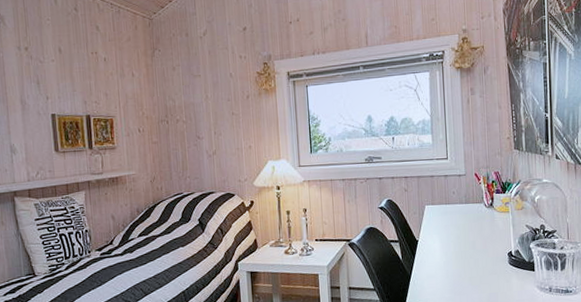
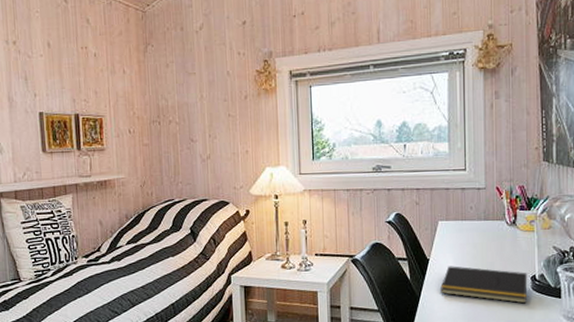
notepad: none [429,246,505,278] -> present [440,266,528,304]

